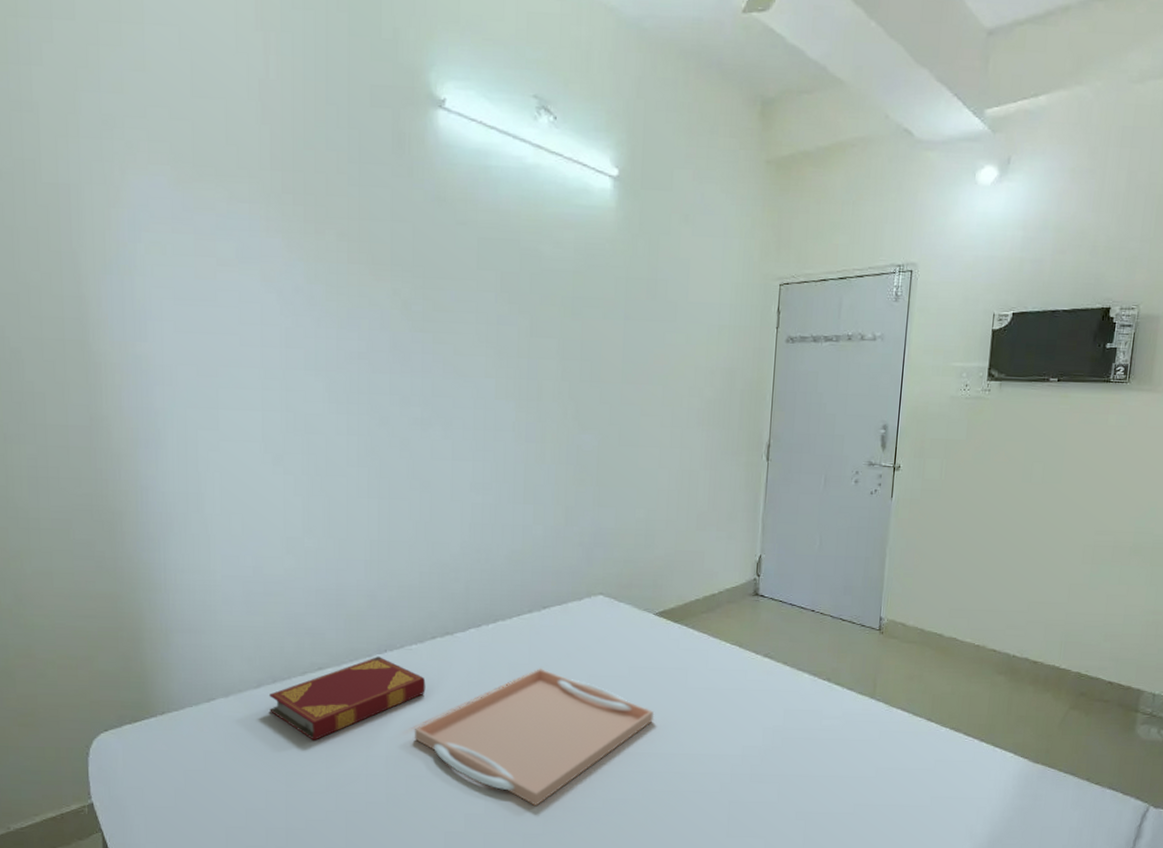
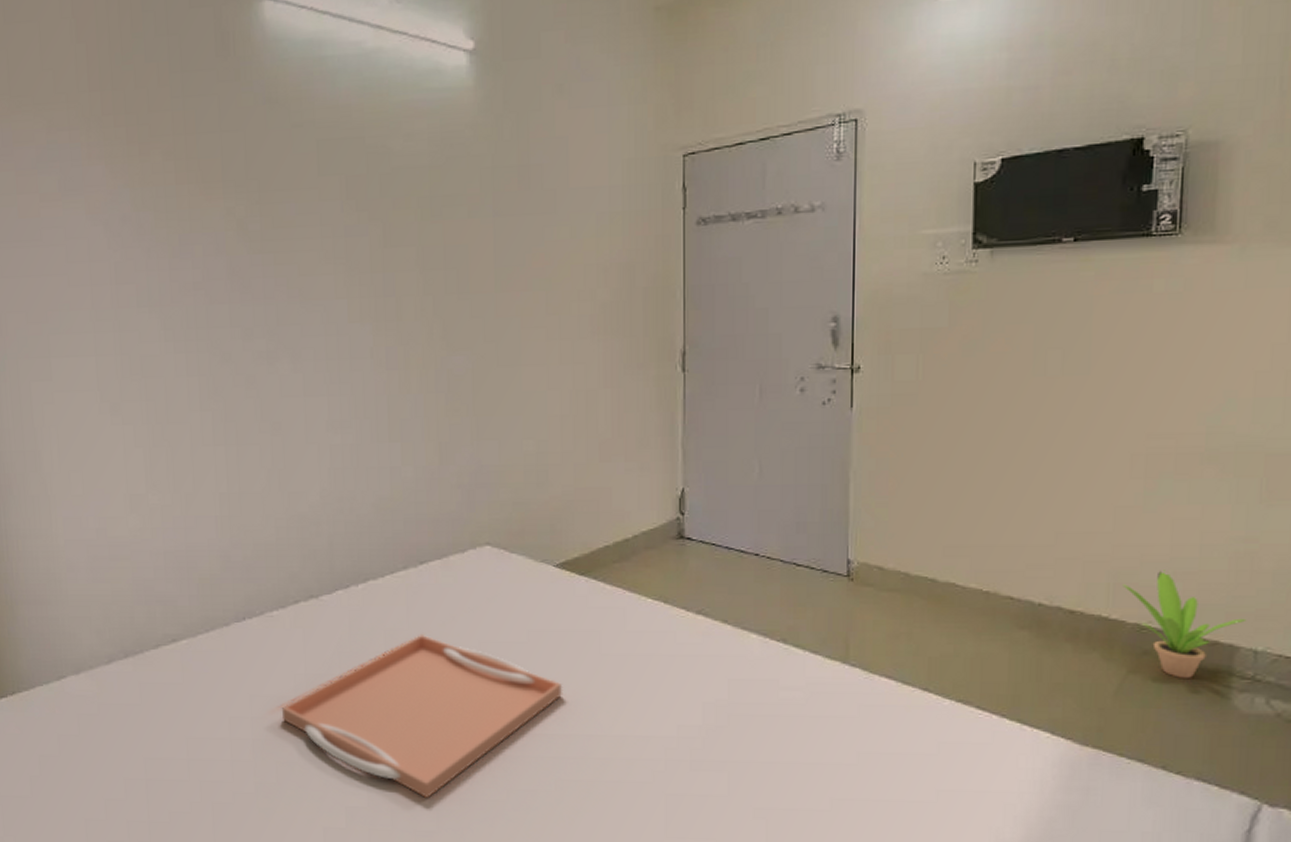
hardback book: present [269,656,426,740] -> none [122,625,291,722]
potted plant: none [1071,632,1150,713] -> present [1123,570,1247,678]

